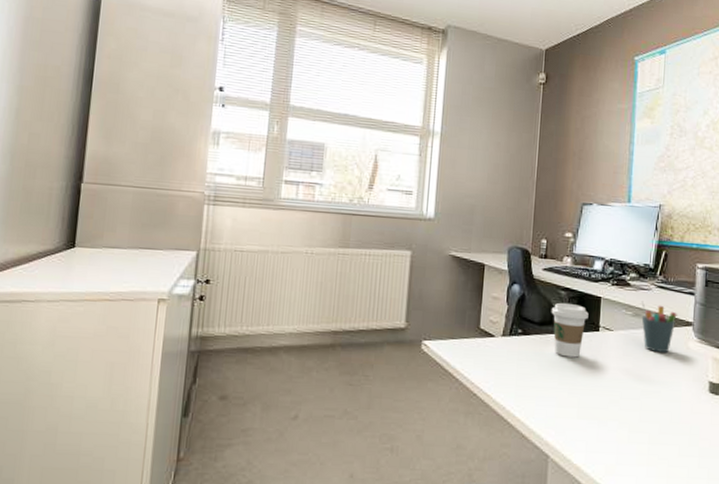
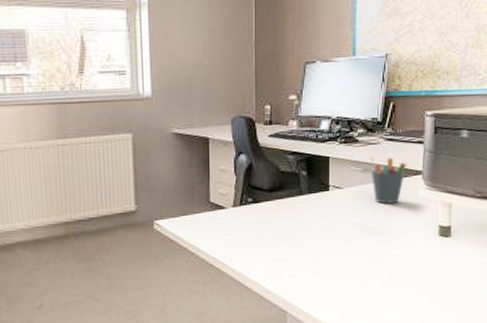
coffee cup: present [551,302,589,358] -> none [280,166,318,219]

